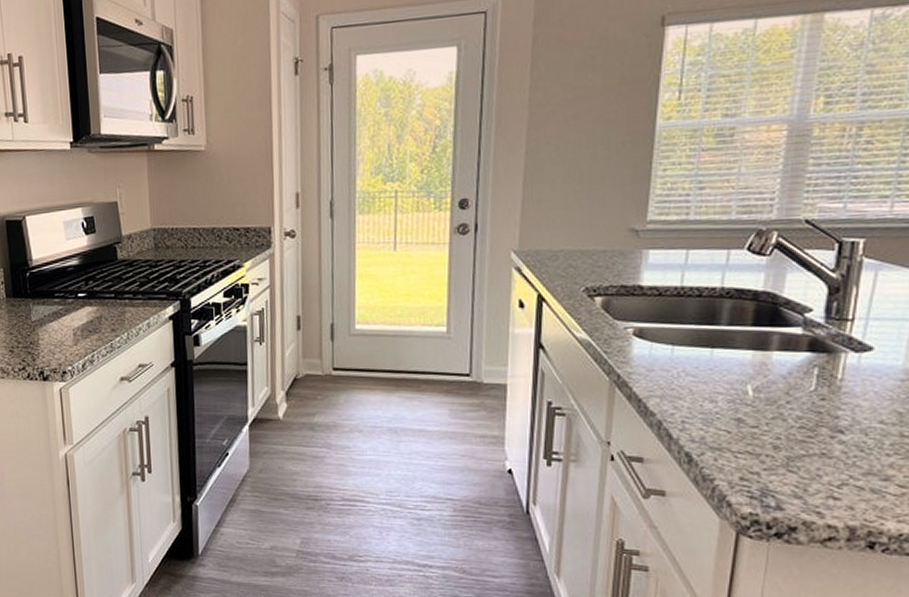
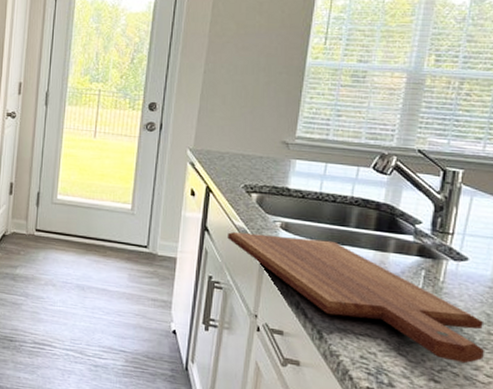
cutting board: none [568,344,897,475] -> present [227,232,485,364]

